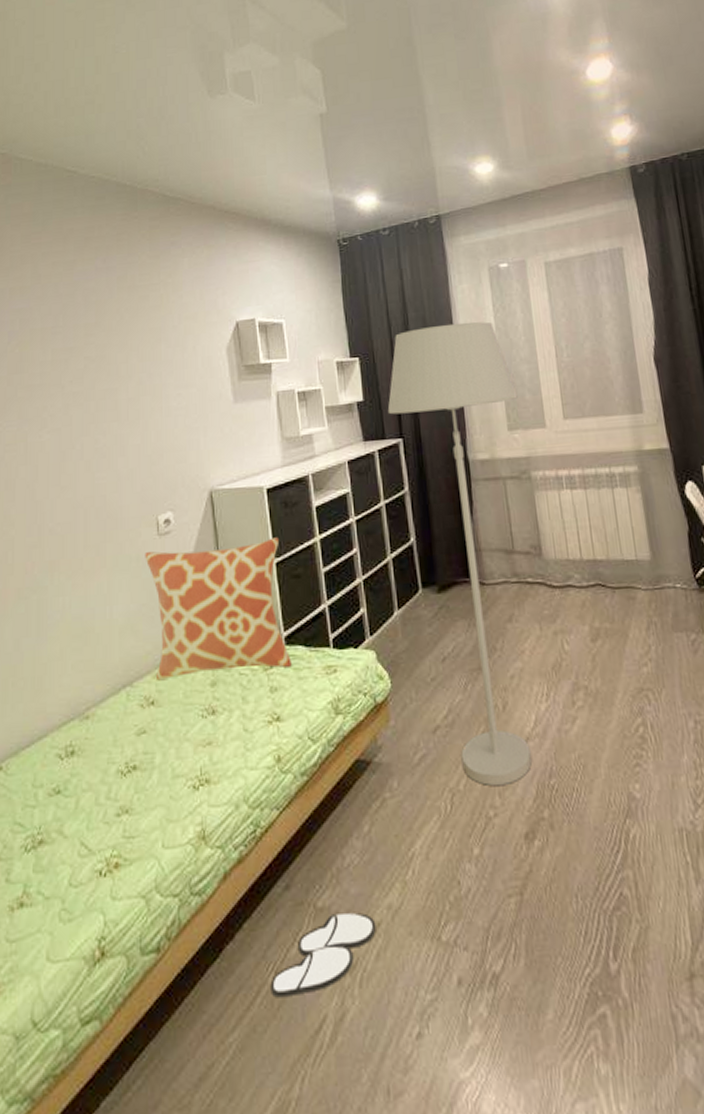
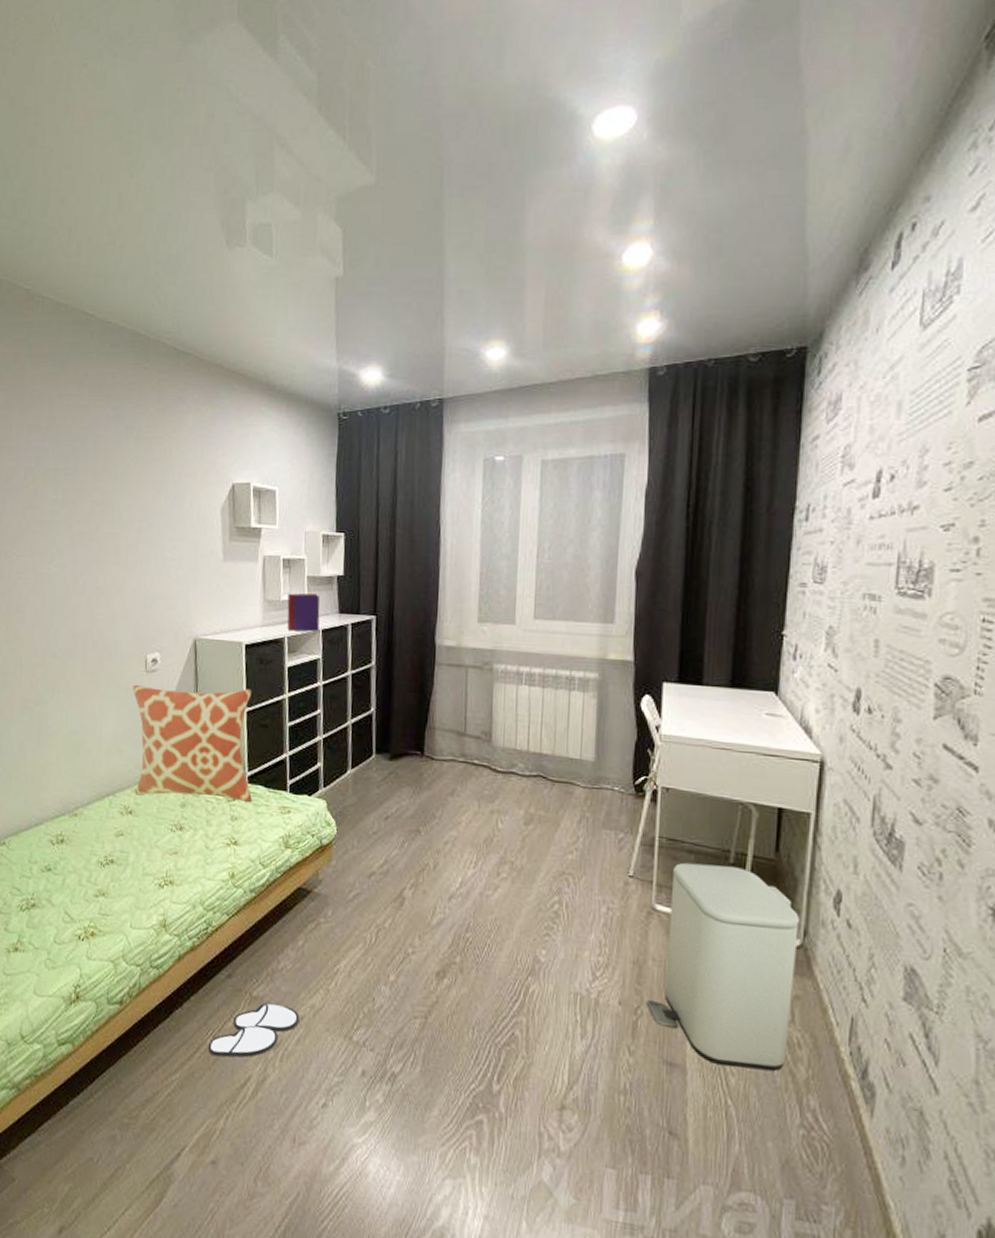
books: none [307,423,345,468] -> present [287,593,320,633]
floor lamp: present [387,321,532,787] -> none [365,511,493,931]

